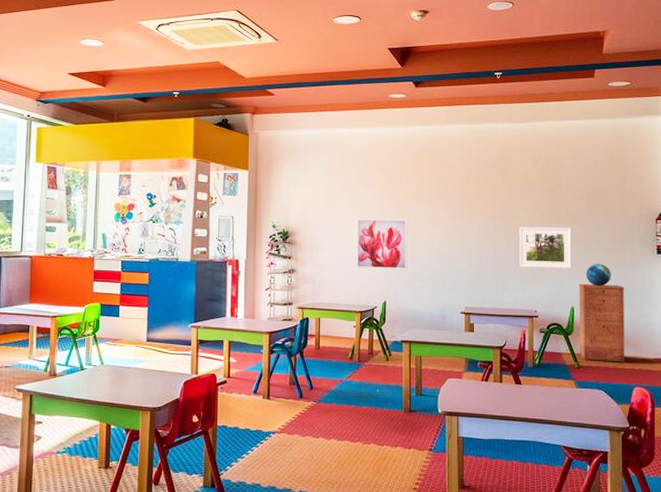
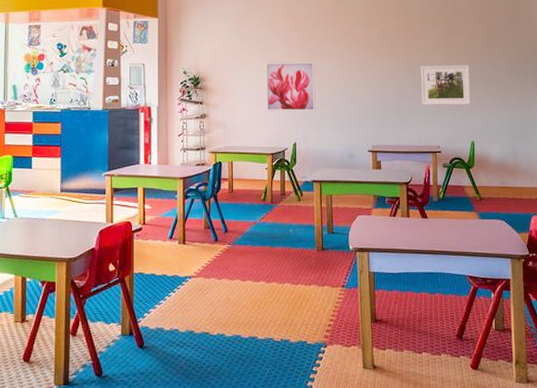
filing cabinet: present [579,283,625,363] -> none [478,118,523,193]
globe: present [586,263,611,286] -> none [484,98,508,120]

